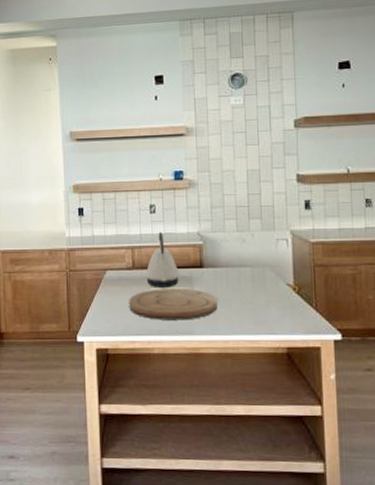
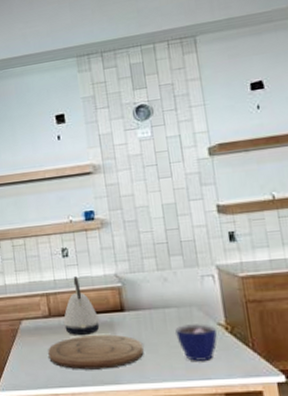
cup: none [248,283,285,319] -> present [175,323,218,362]

